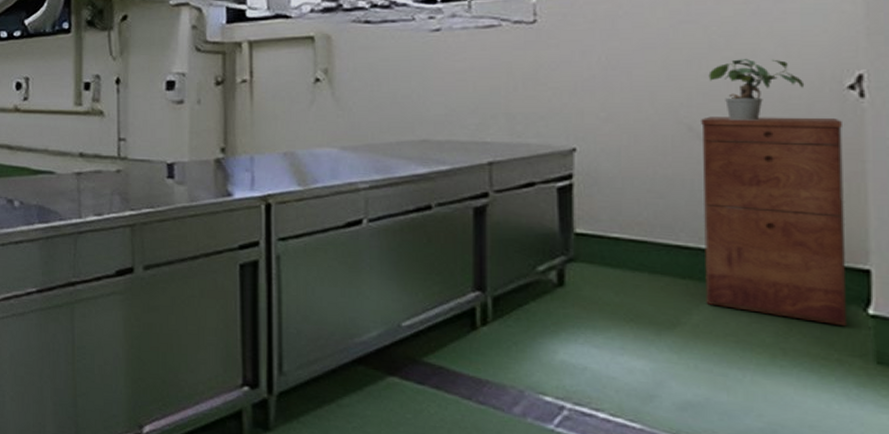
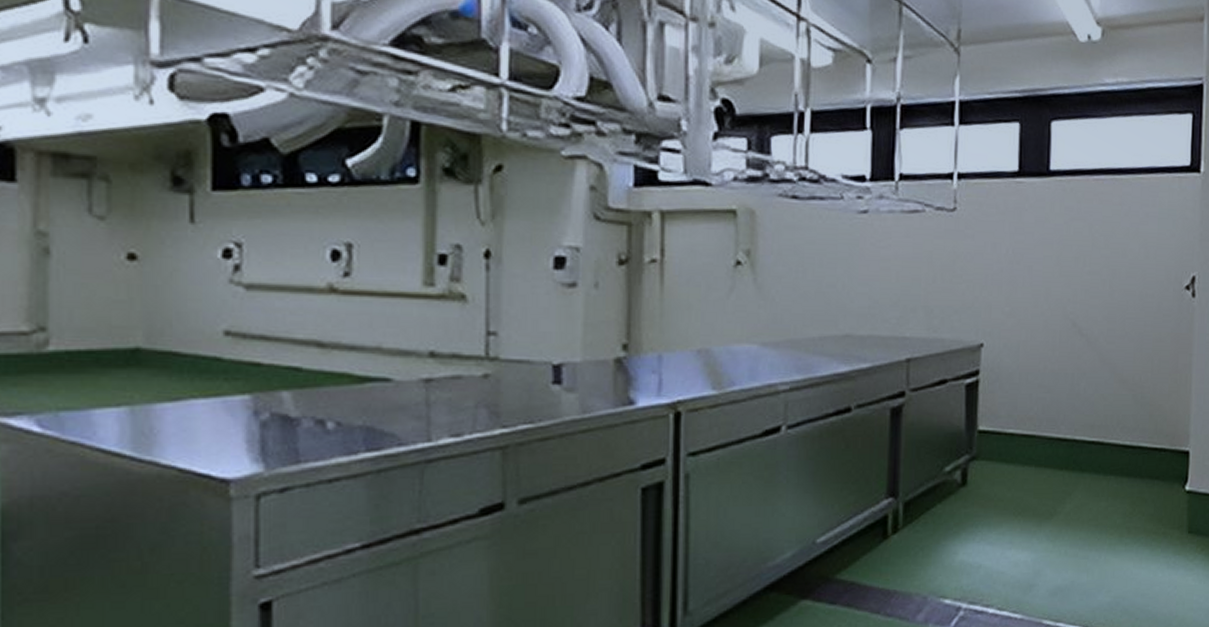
filing cabinet: present [701,116,846,327] -> none [1076,312,1179,503]
potted plant: present [708,58,805,121] -> none [1090,257,1157,317]

